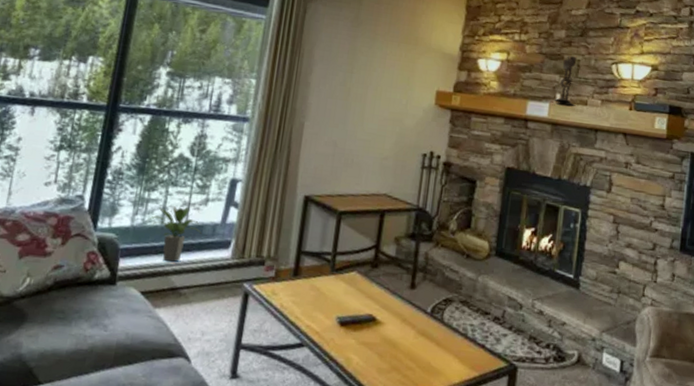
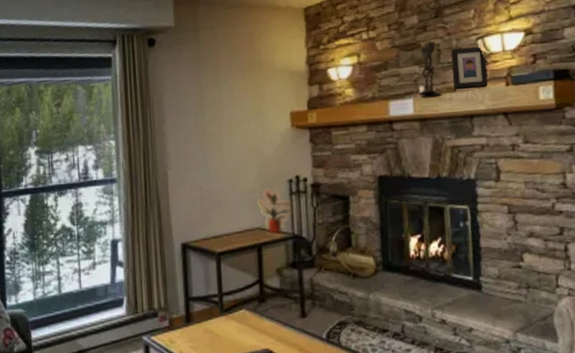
potted plant: present [145,206,202,262] -> none [45,274,96,326]
potted plant: none [390,160,422,204] -> present [259,190,292,235]
picture frame: none [585,67,617,108] -> present [450,47,488,91]

